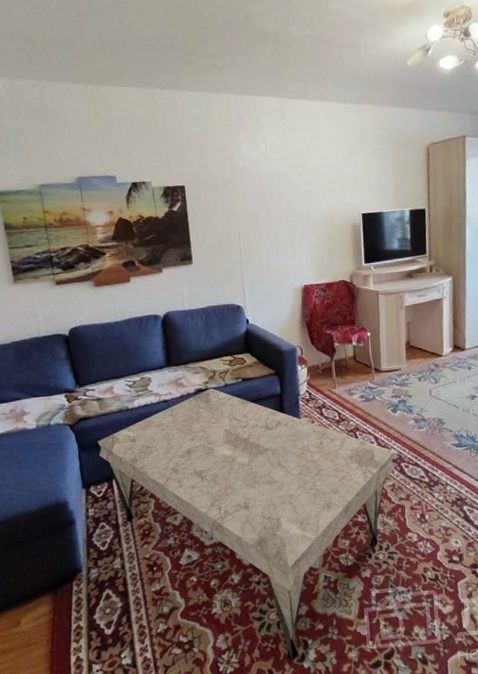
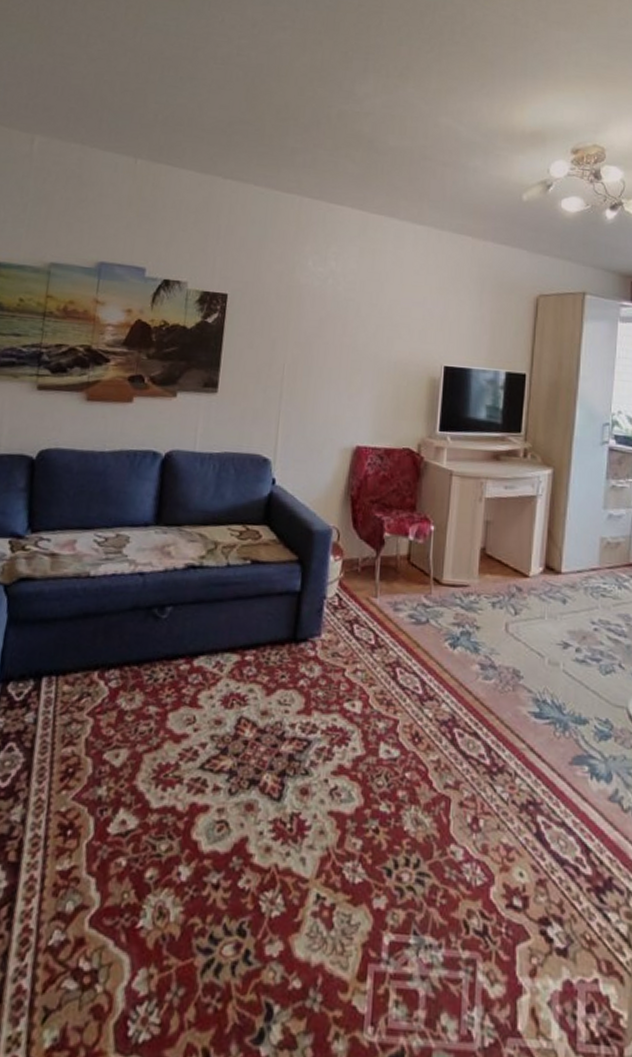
coffee table: present [97,388,395,661] -> none [32,565,447,1040]

